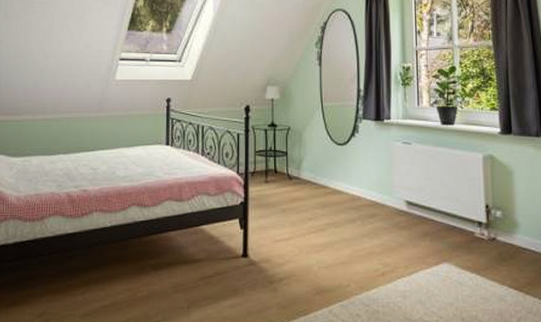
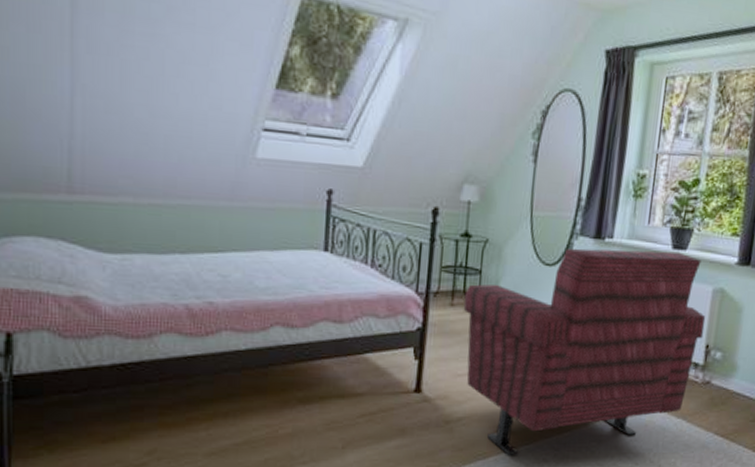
armchair: none [275,127,482,311] -> present [463,248,706,455]

